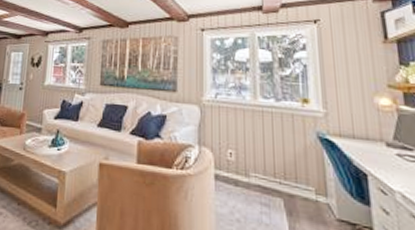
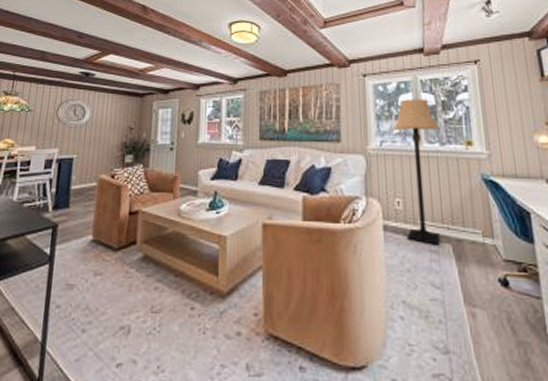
lamp: none [229,54,276,199] -> present [393,99,440,245]

